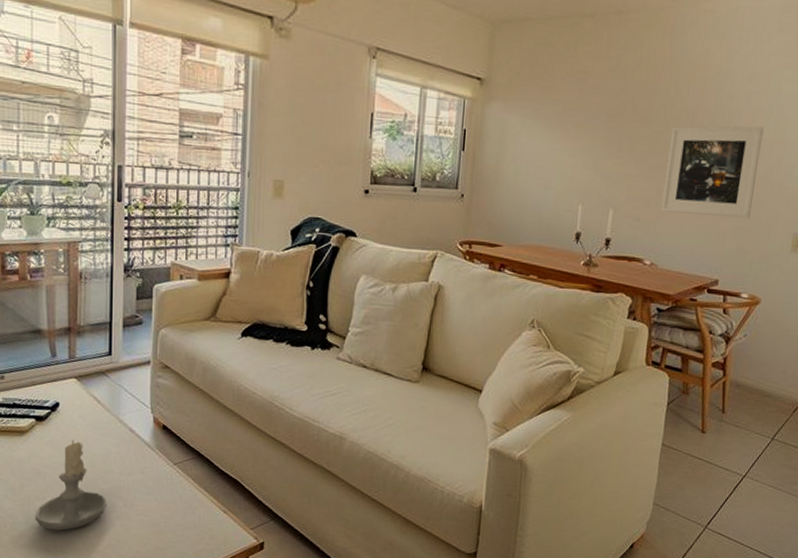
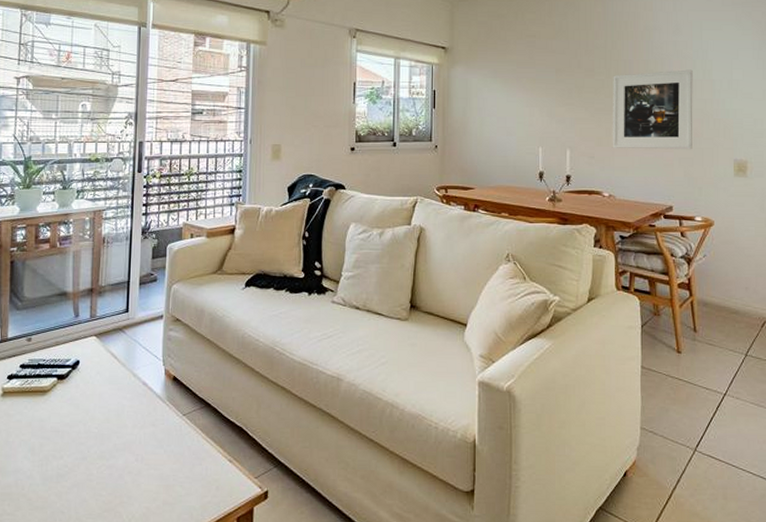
candle: present [34,439,107,531] -> none [51,396,119,490]

